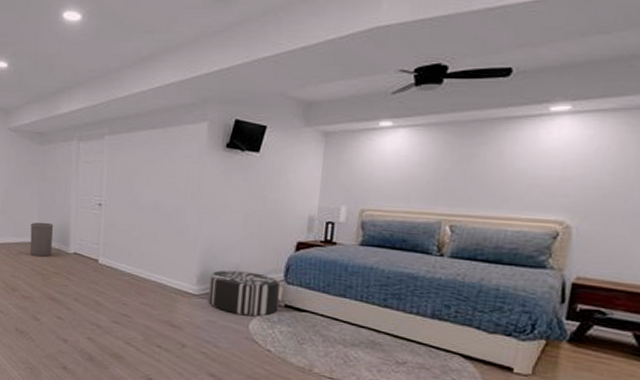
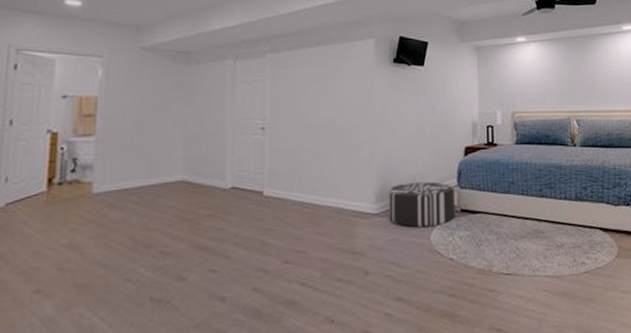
laundry basket: present [30,222,54,257] -> none [171,155,205,200]

